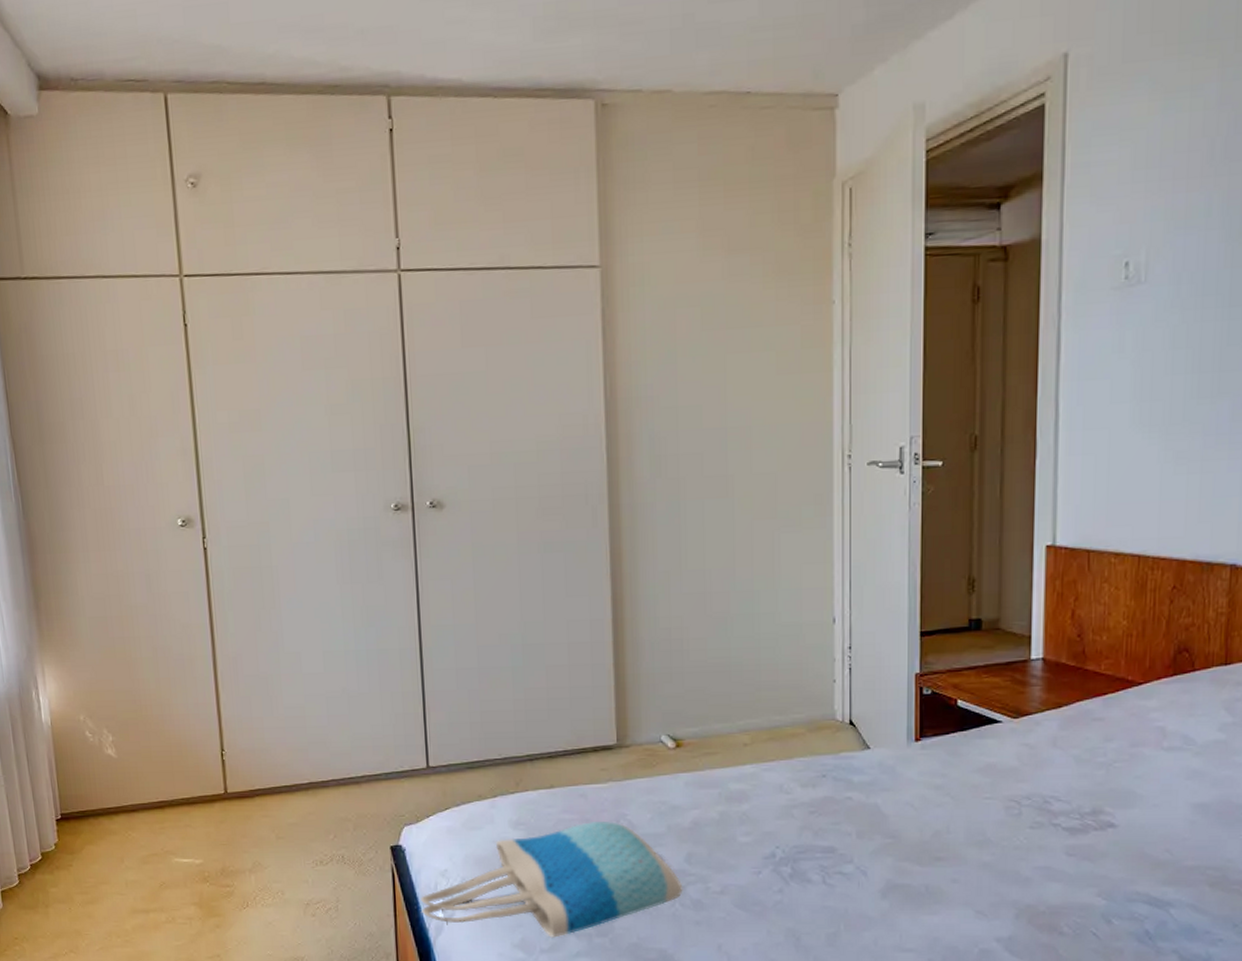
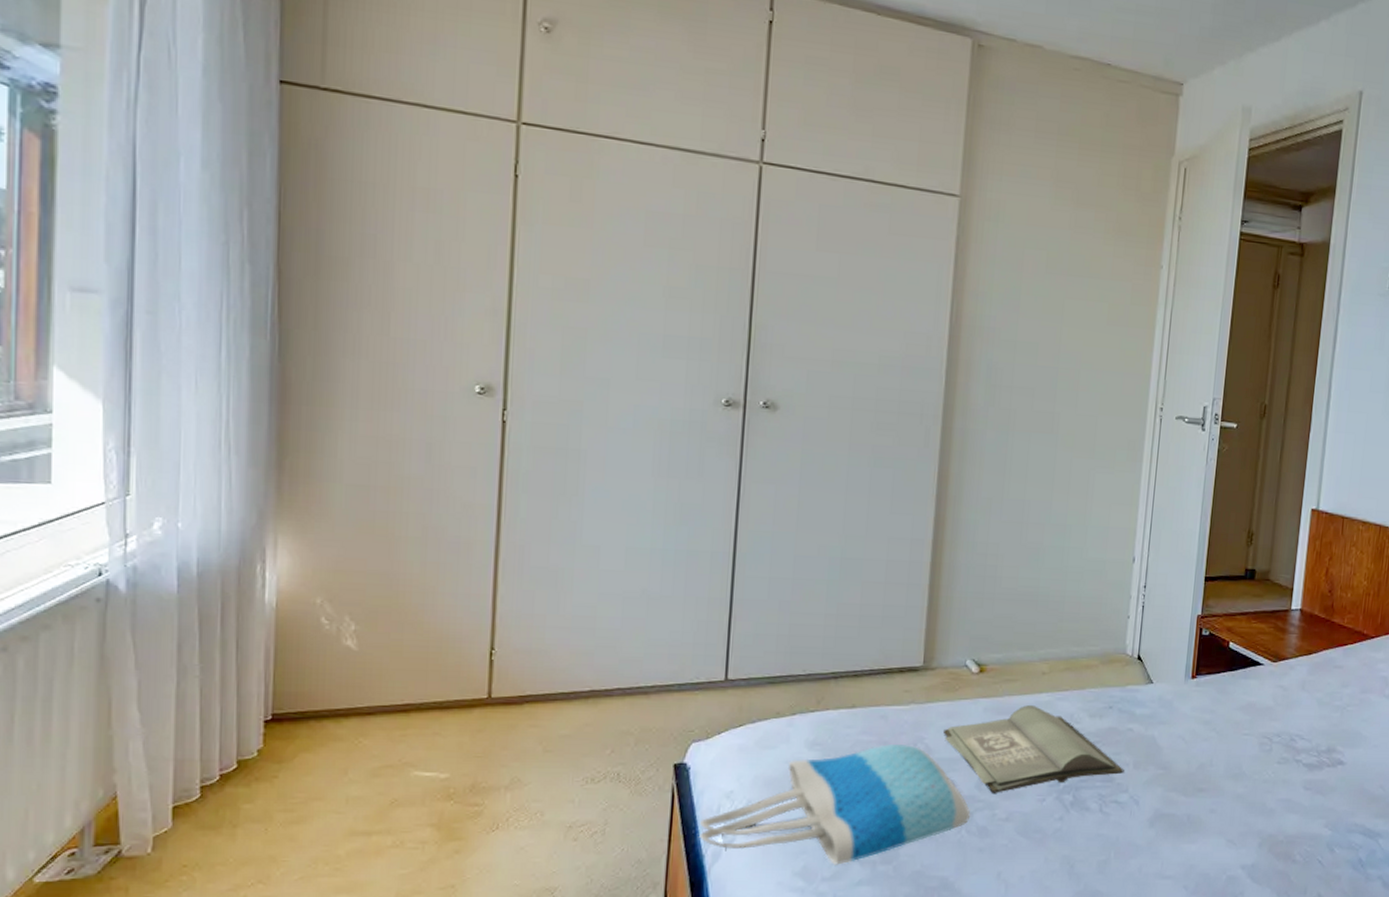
hardback book: none [646,778,846,867] -> present [944,705,1124,793]

